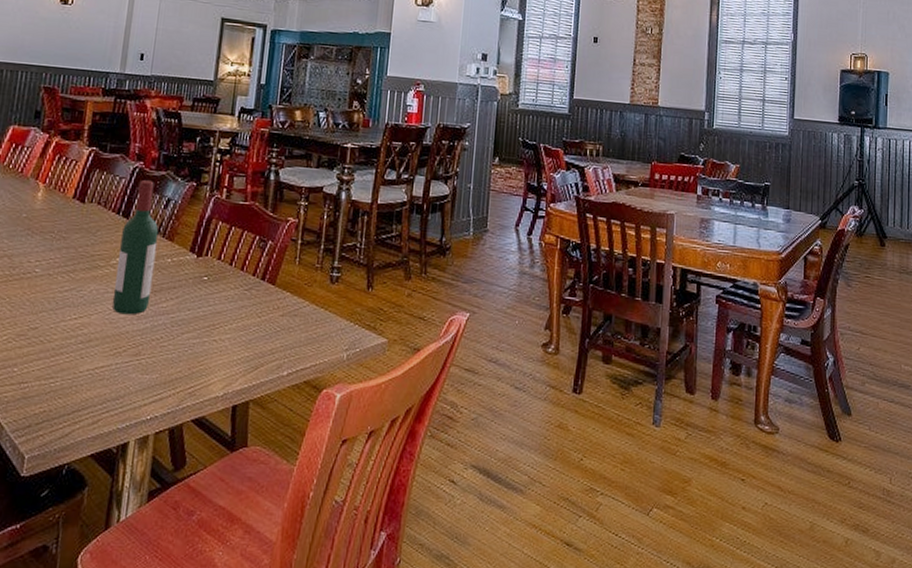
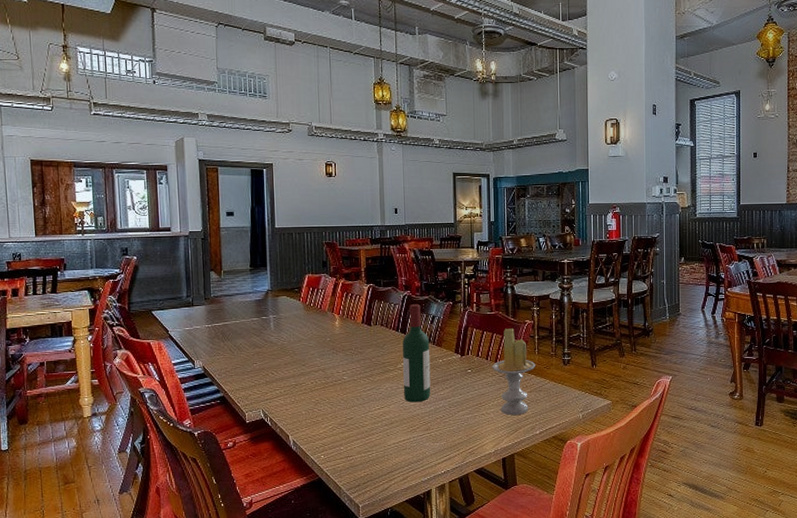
candle: none [236,224,294,347] -> present [492,328,535,416]

